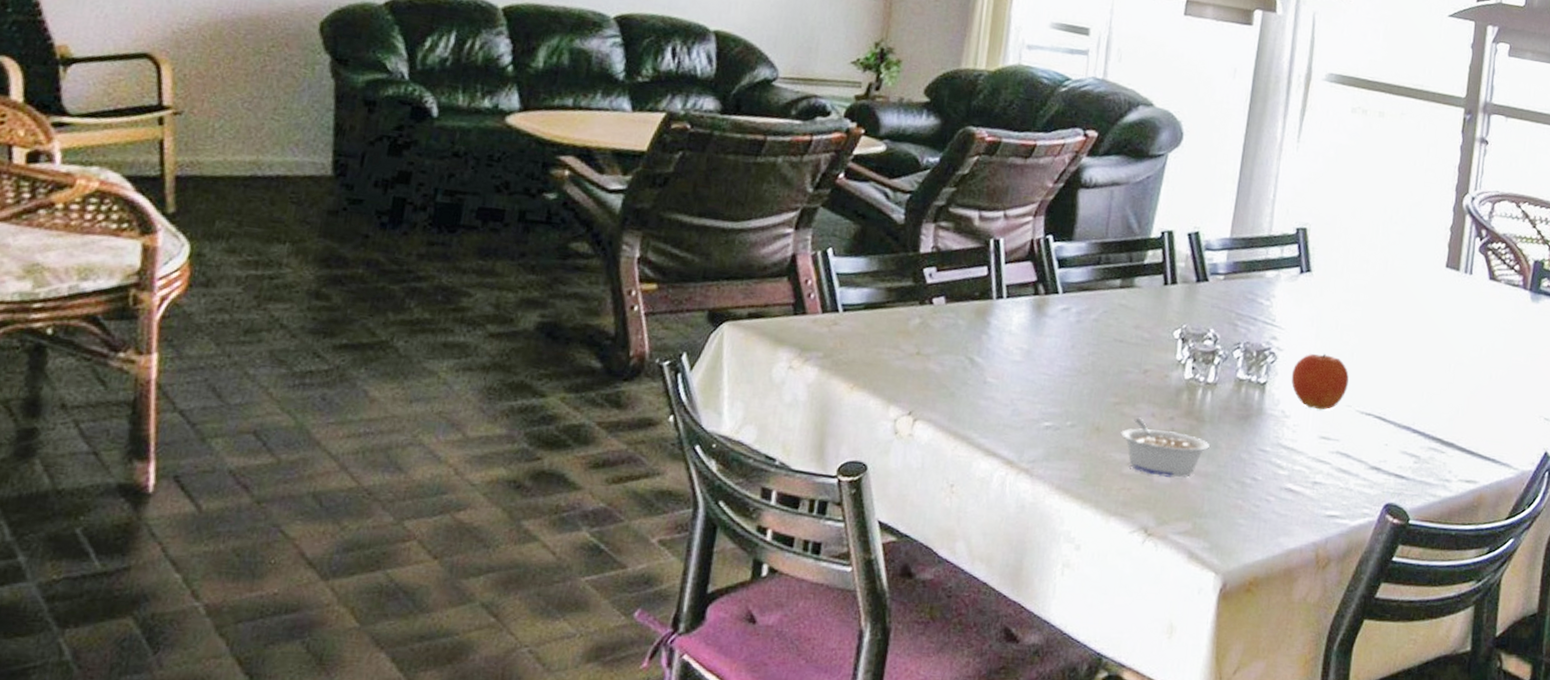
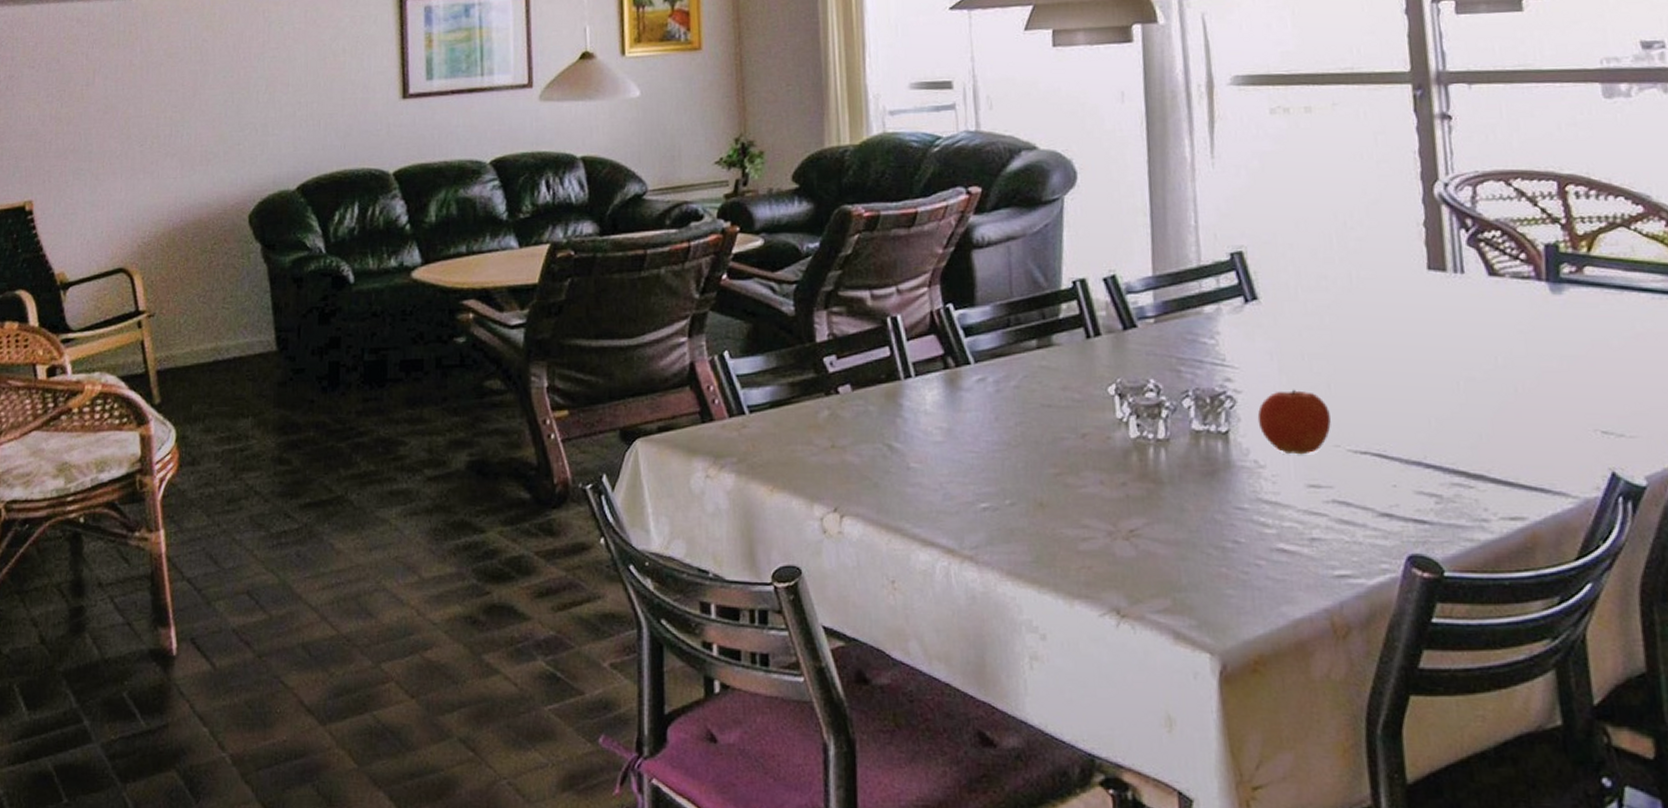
legume: present [1120,417,1210,478] -> none [1068,487,1175,550]

